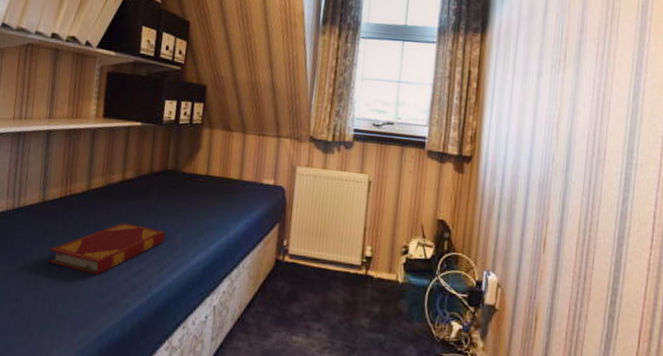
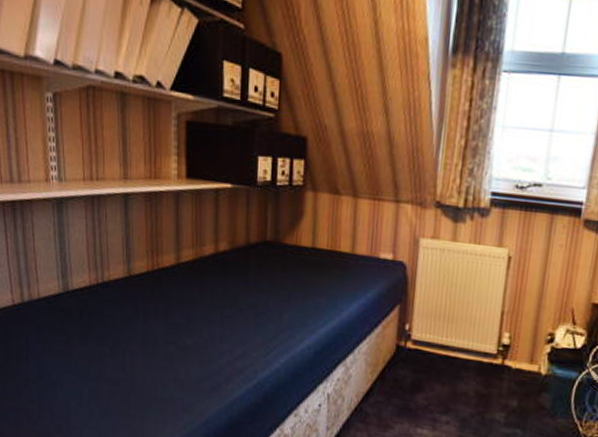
hardback book: present [48,222,166,275] -> none [142,300,269,358]

